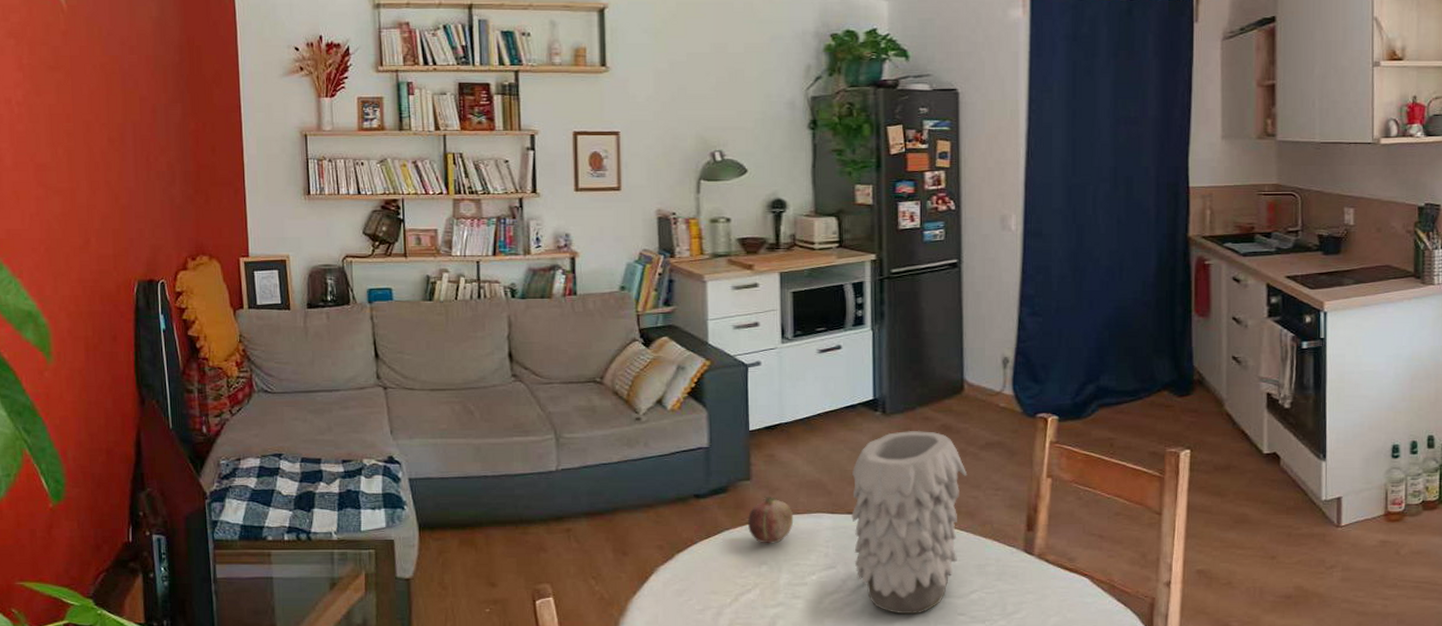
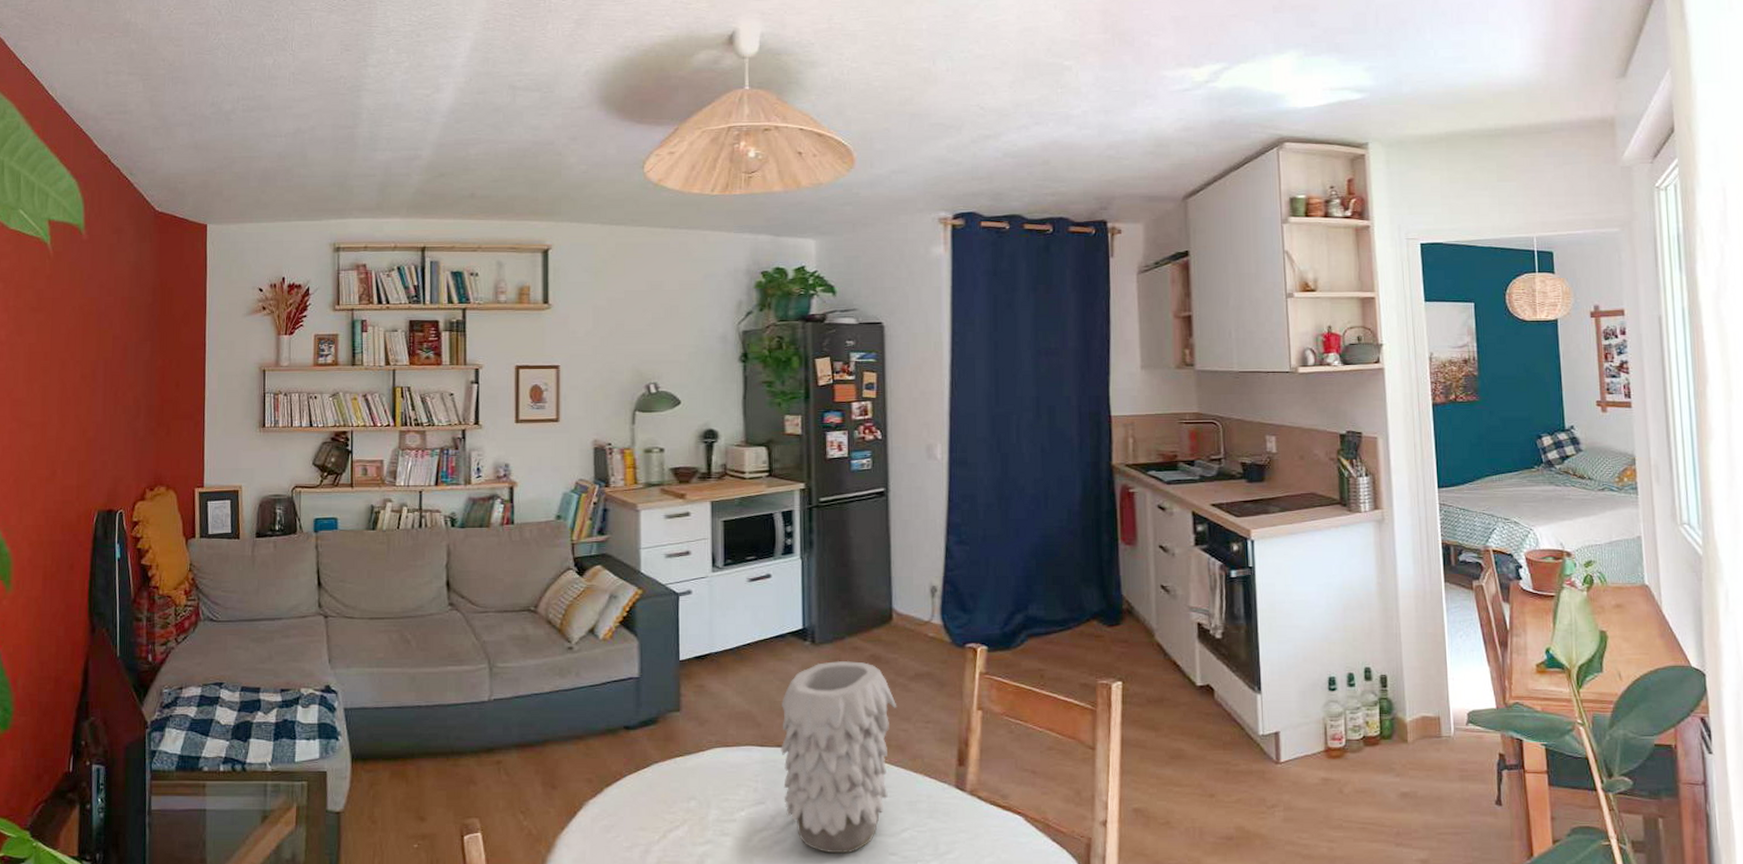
fruit: present [748,496,794,544] -> none [677,727,723,778]

